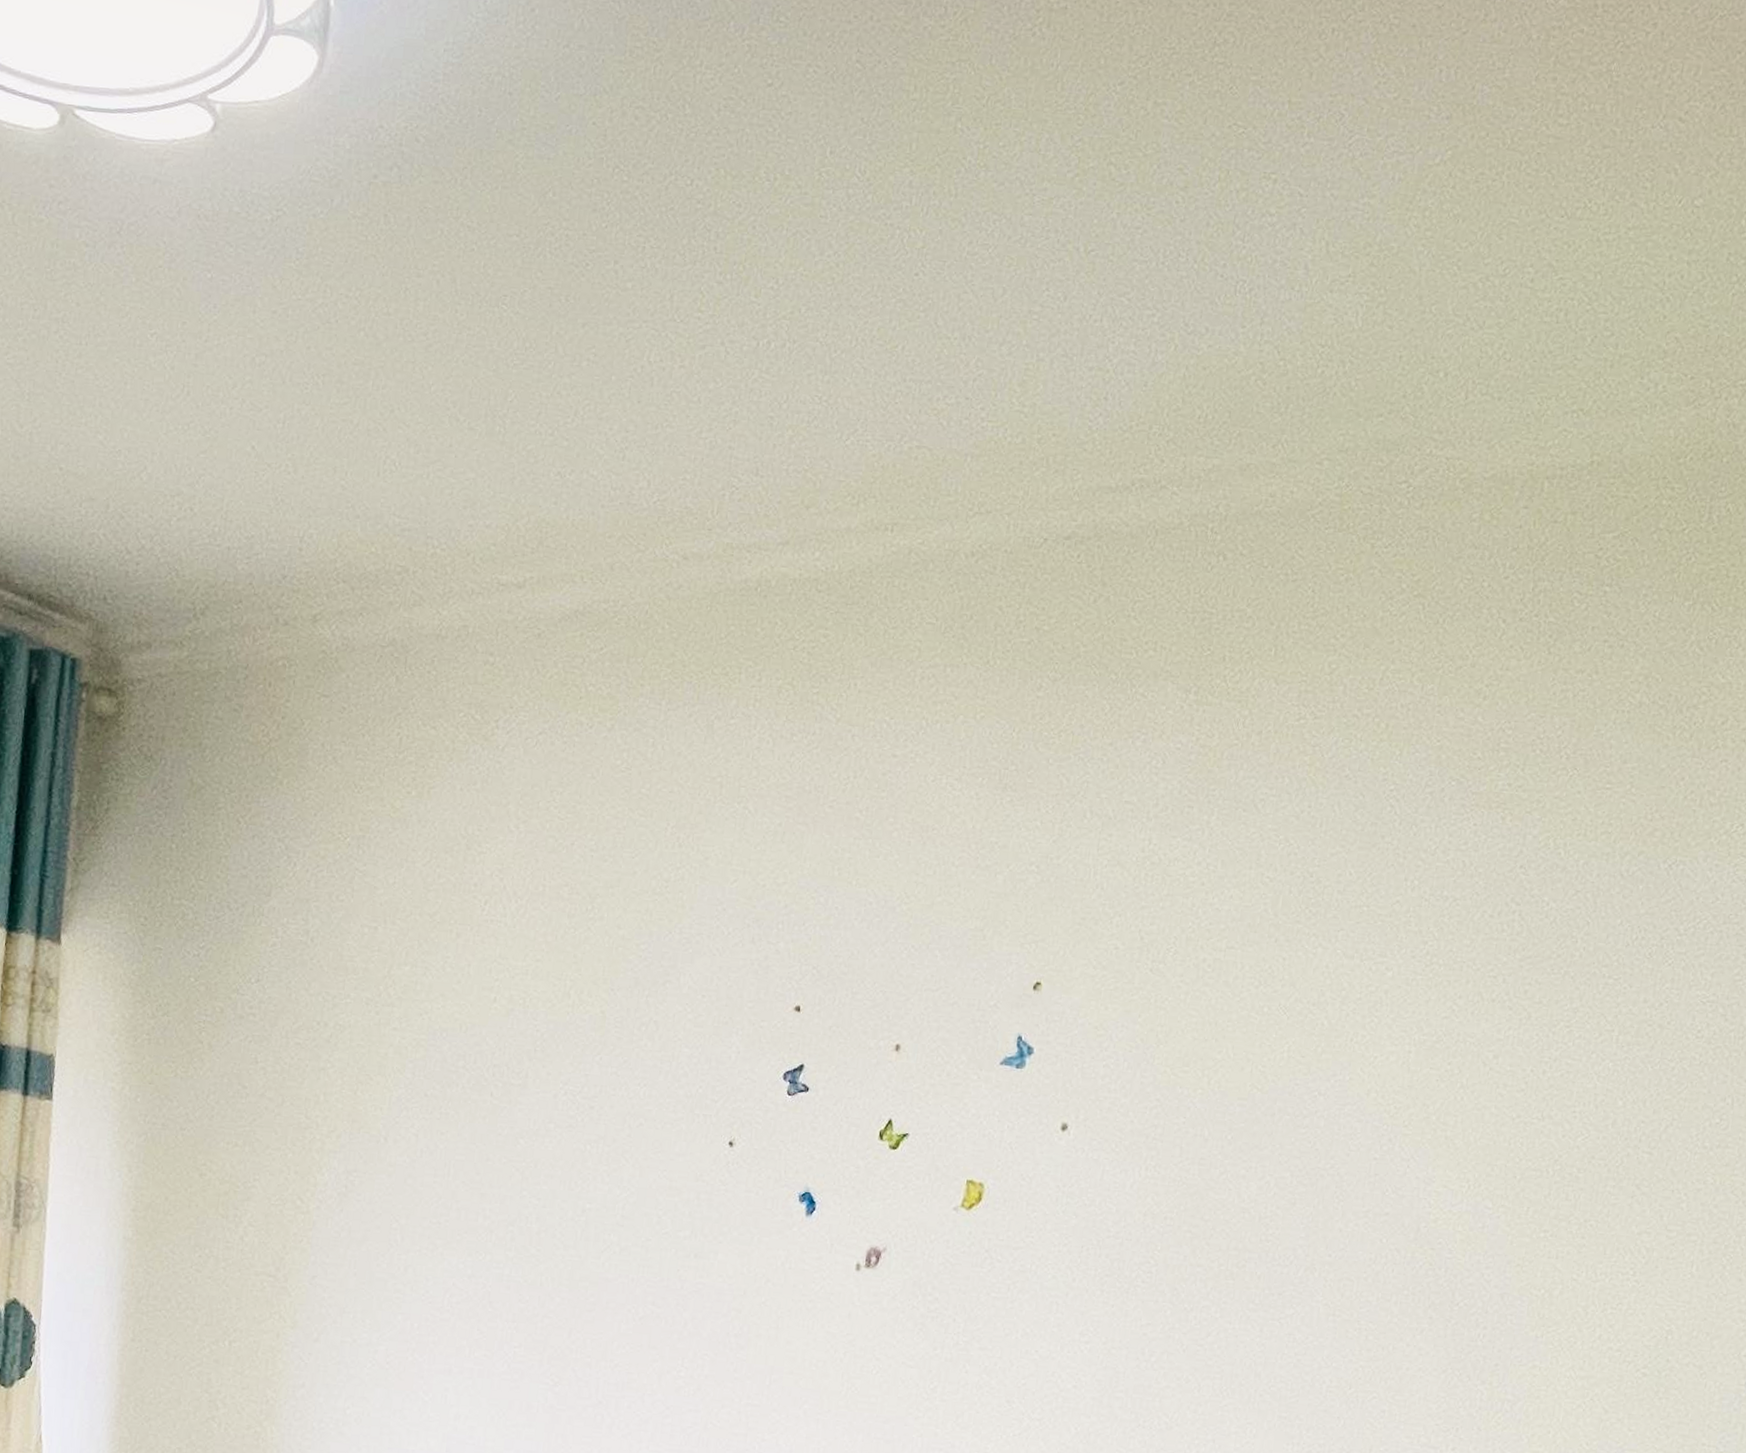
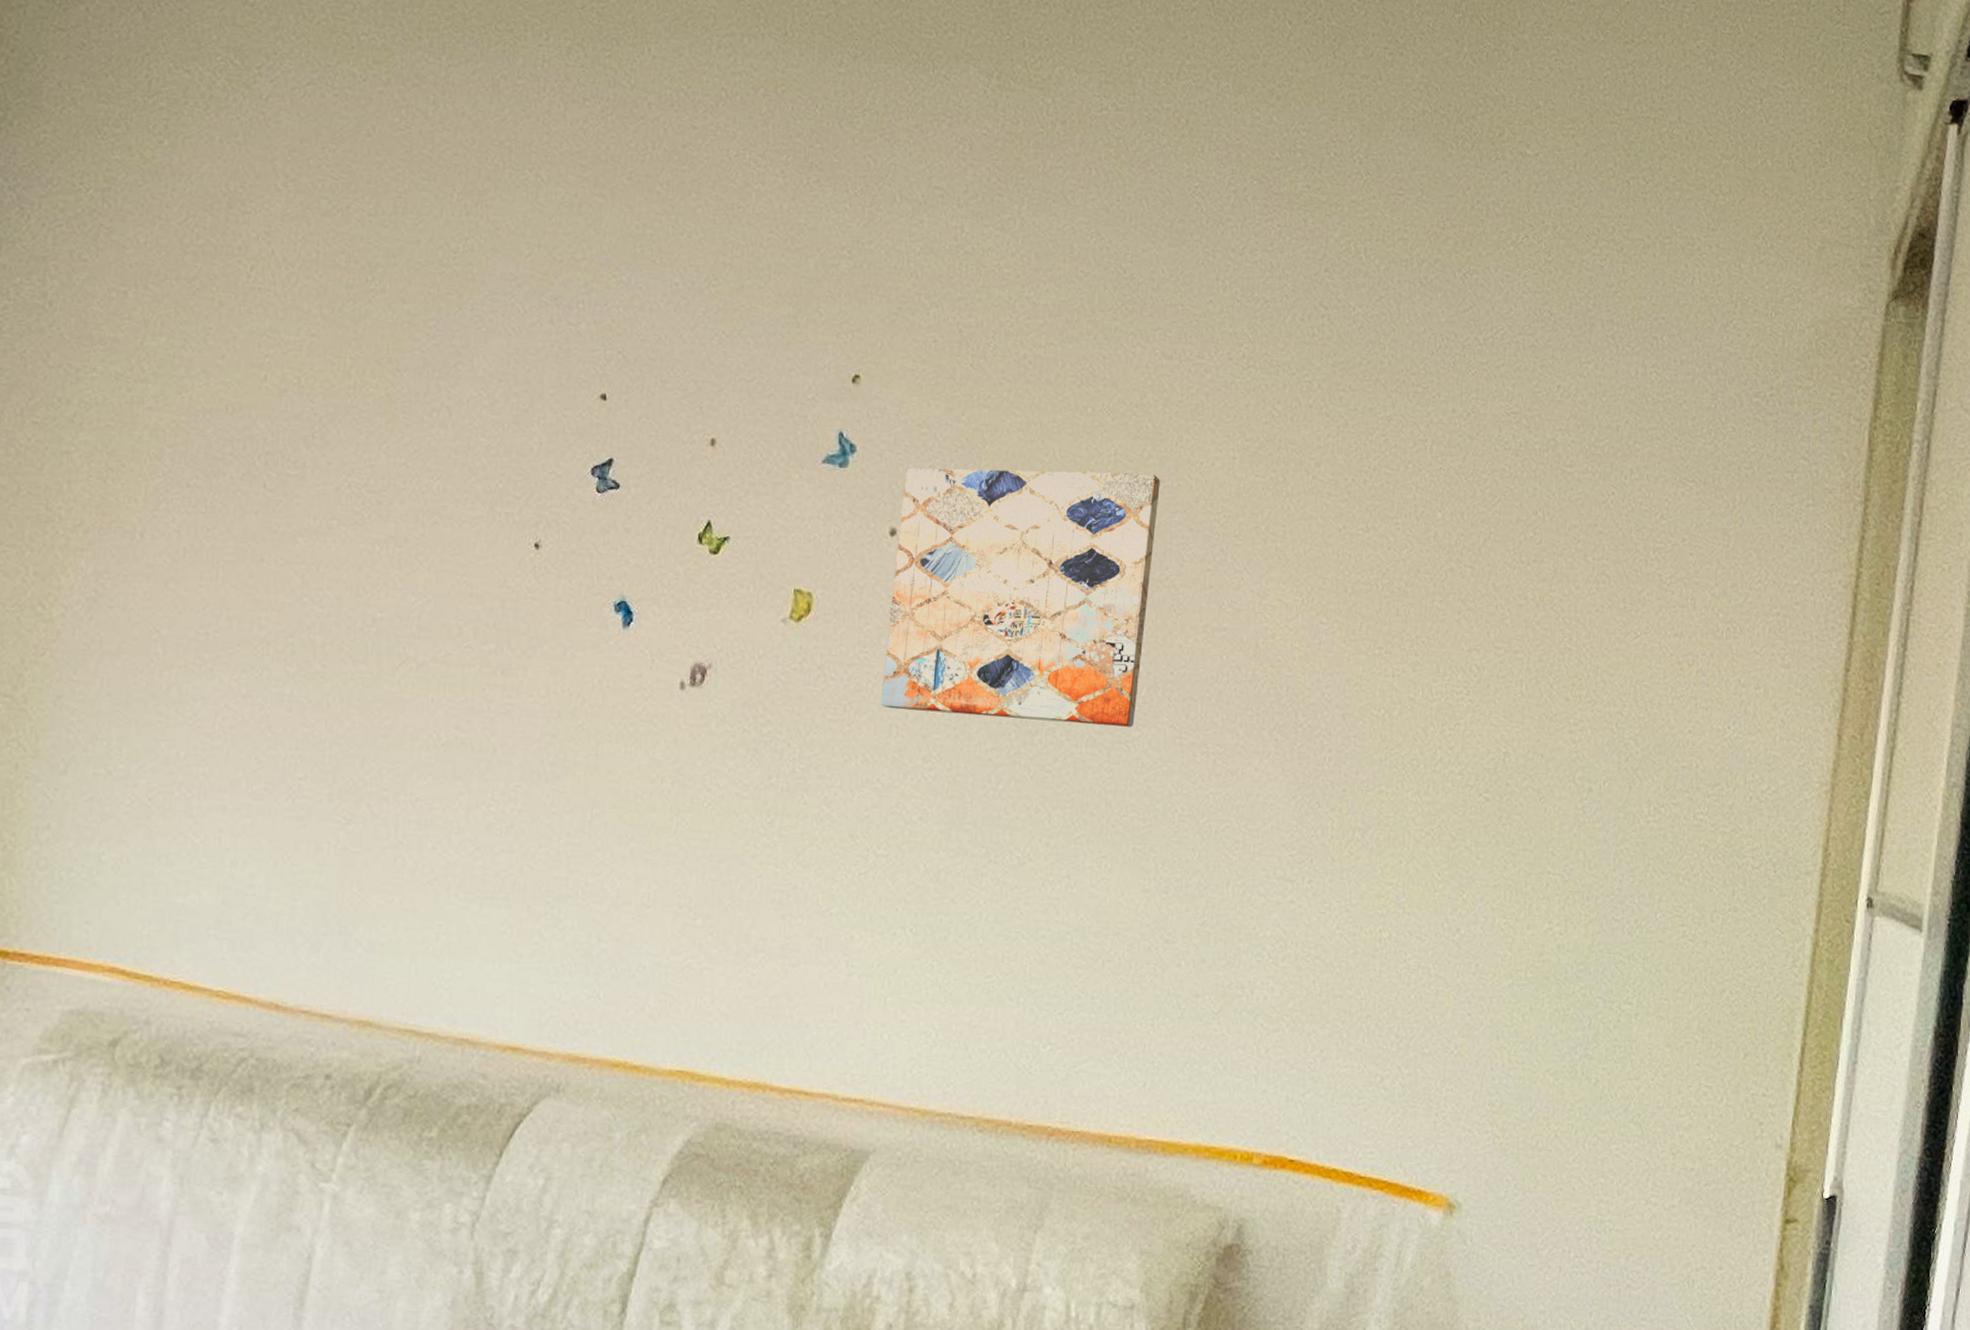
wall art: none [1043,1067,1332,1305] -> present [881,467,1160,727]

